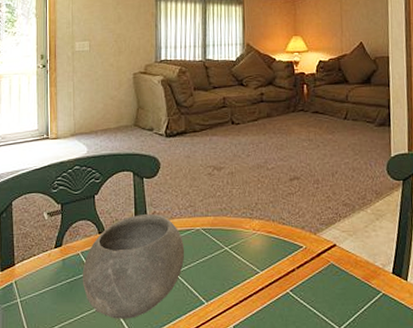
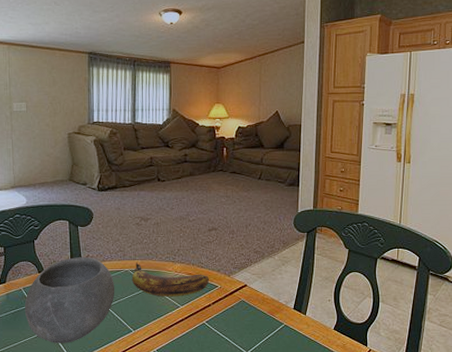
banana: none [204,218,292,261] -> present [132,261,209,297]

